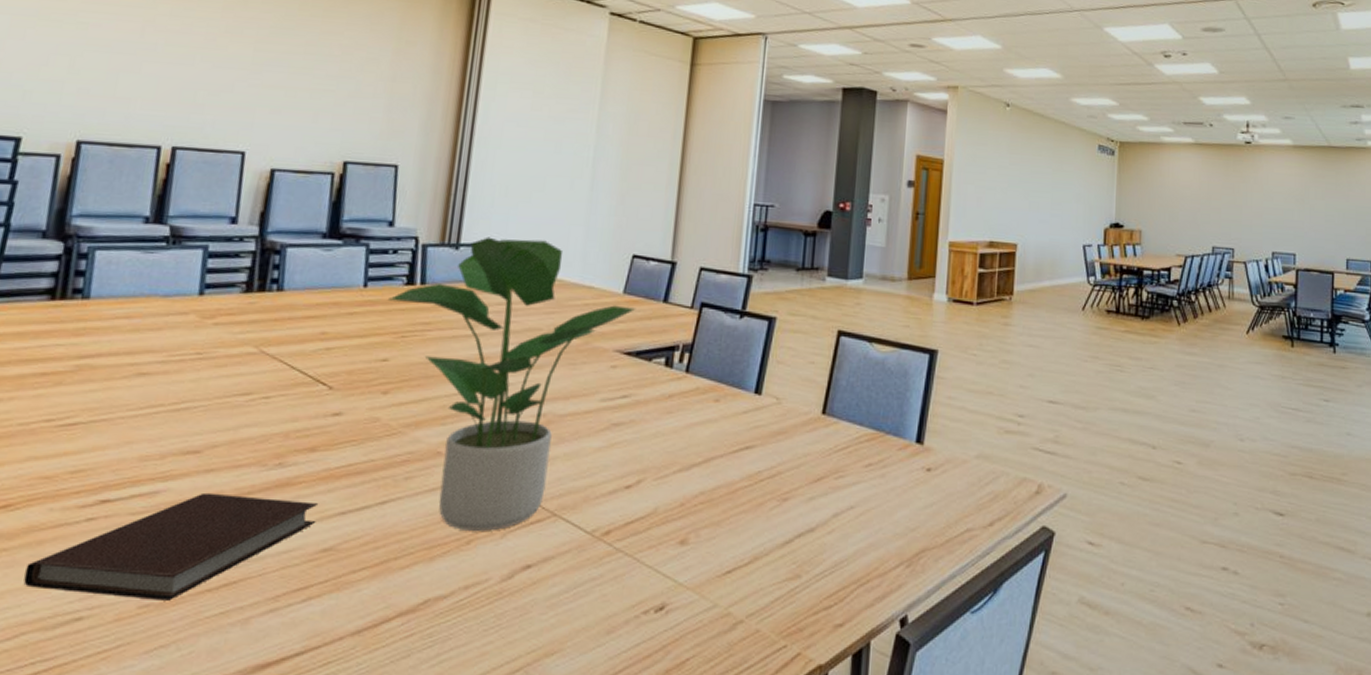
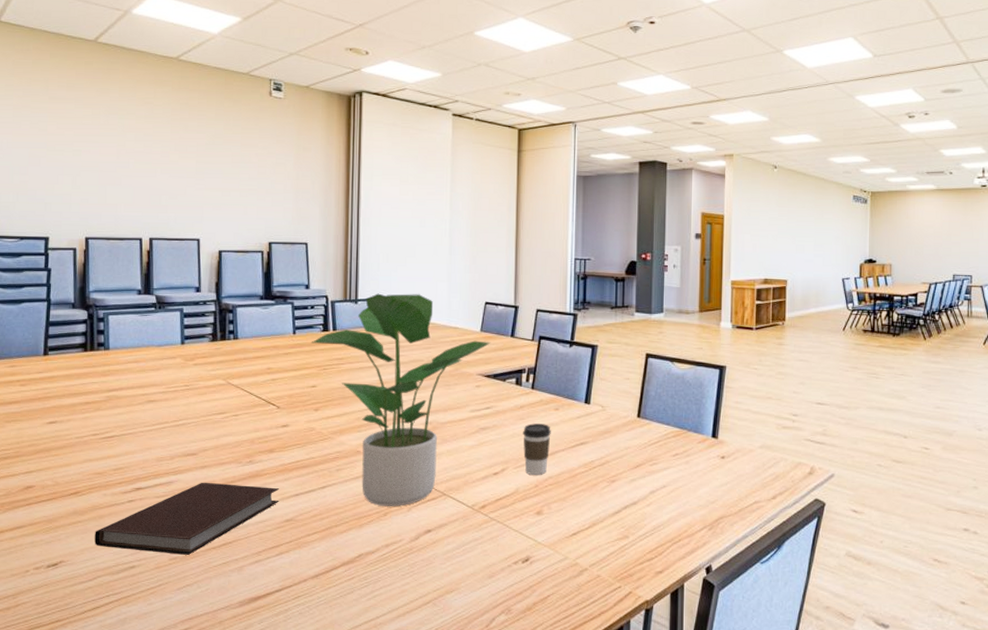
coffee cup: none [668,419,708,490] -> present [523,423,551,475]

